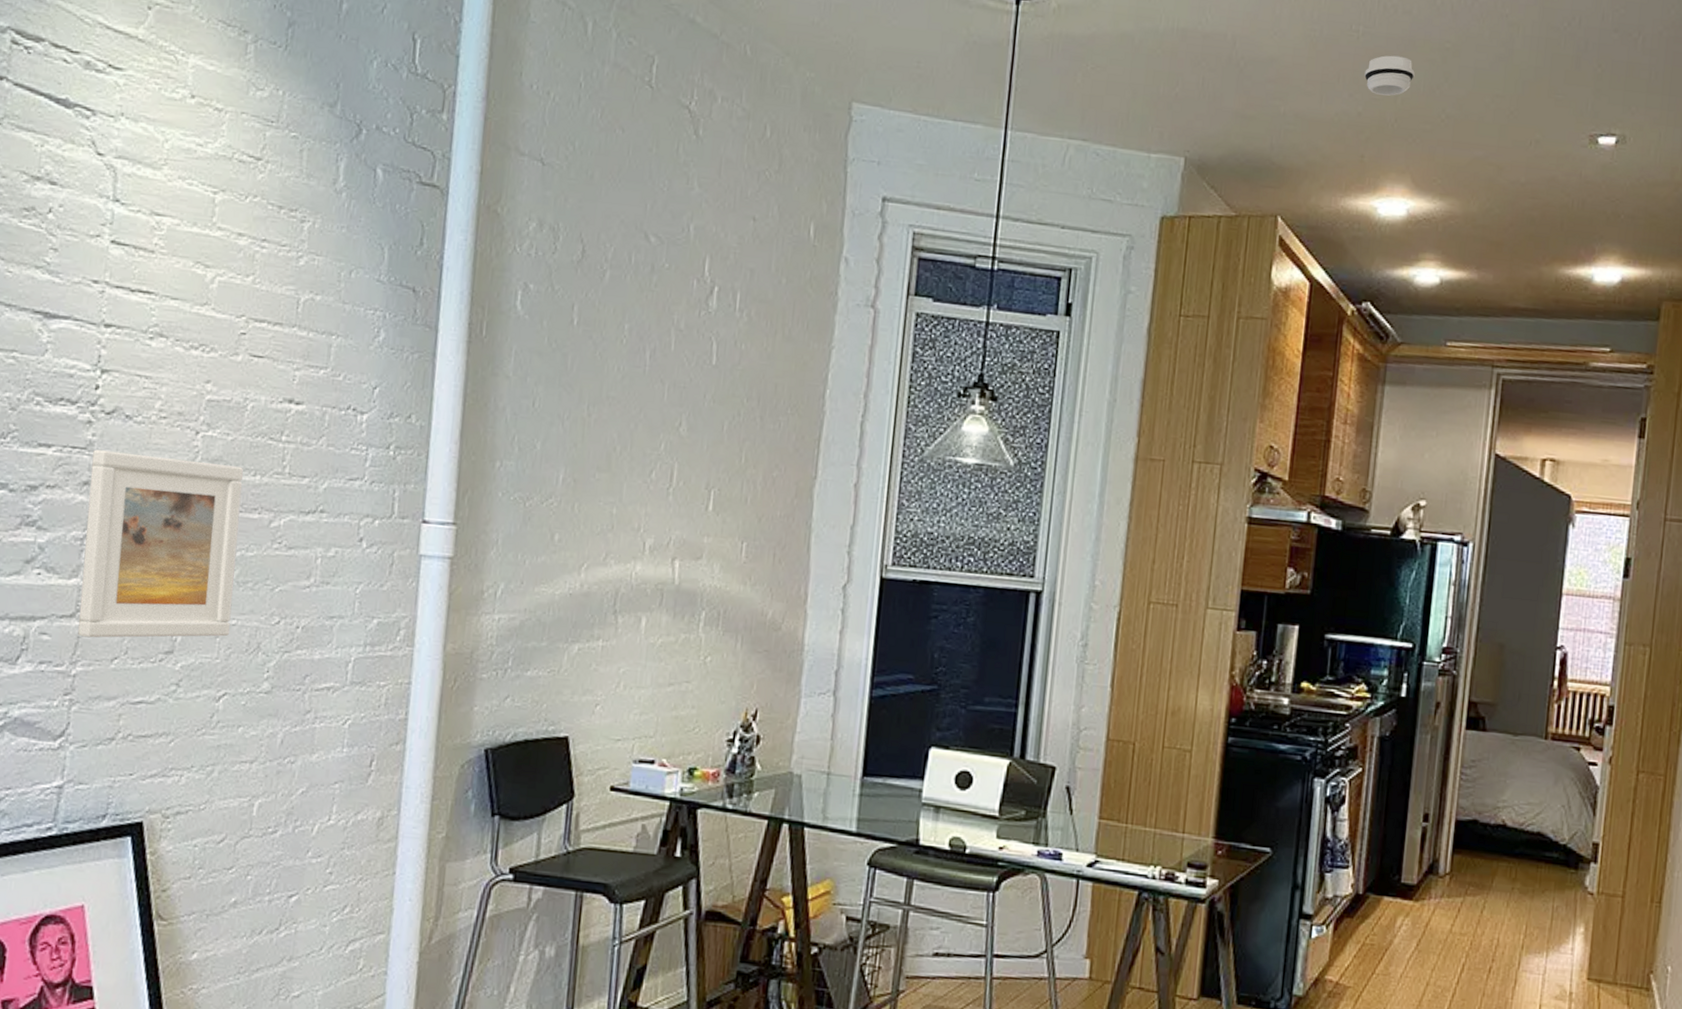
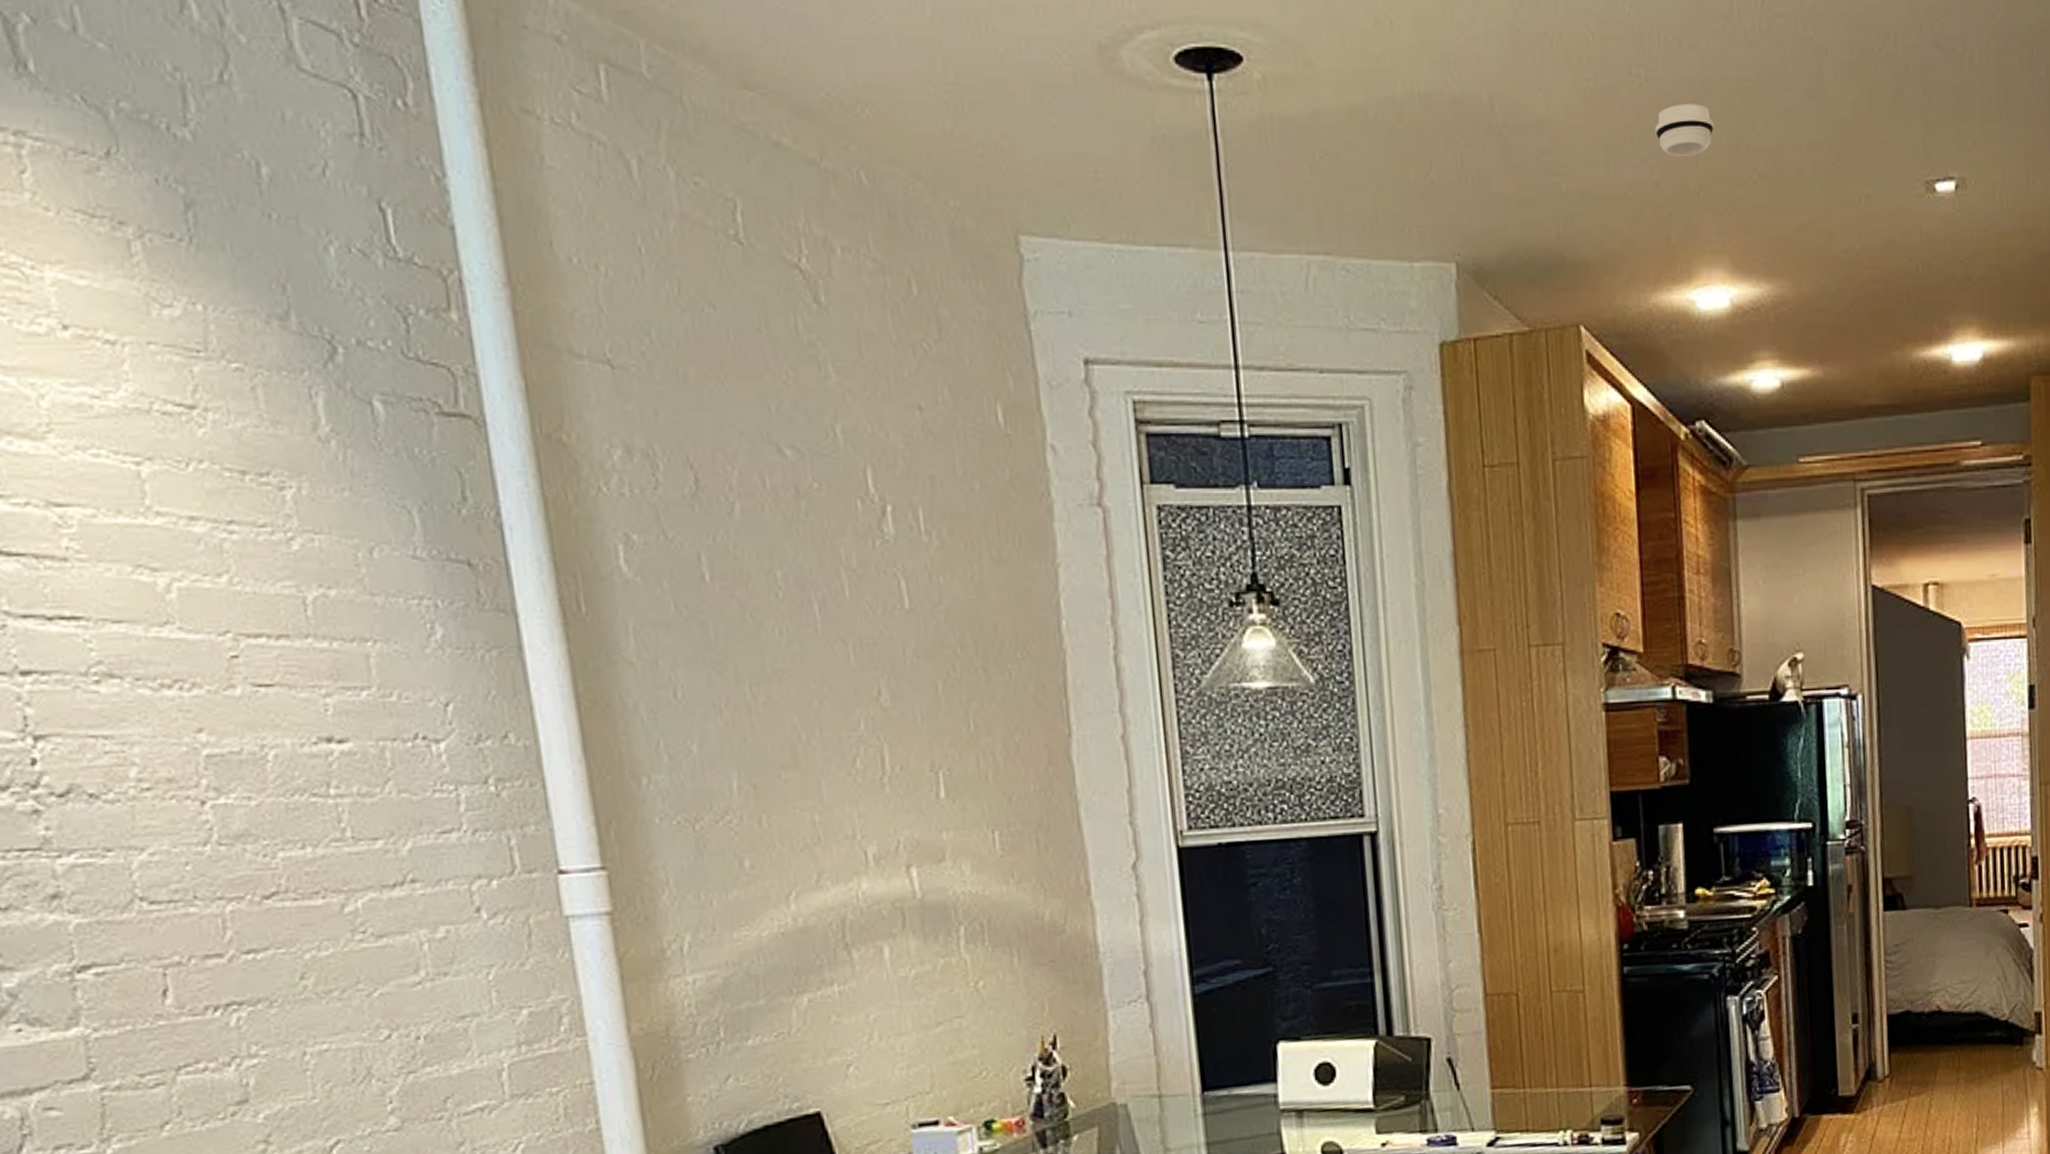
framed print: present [78,449,244,638] -> none [53,839,323,1104]

